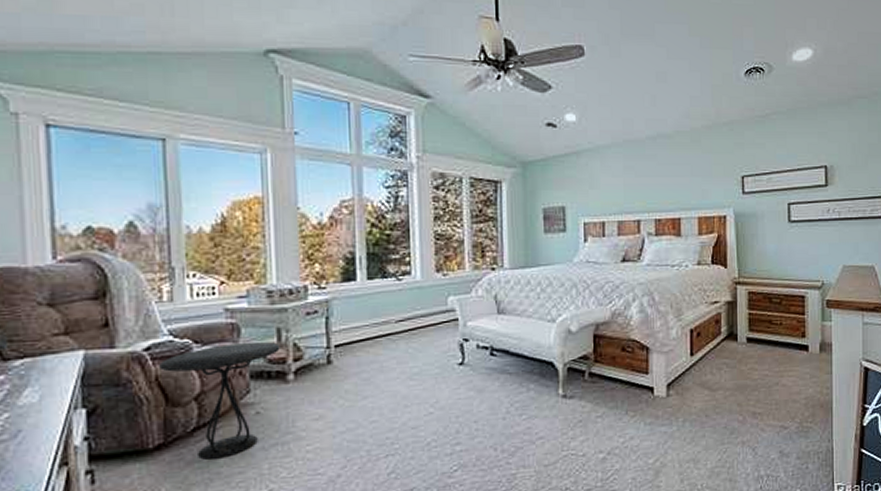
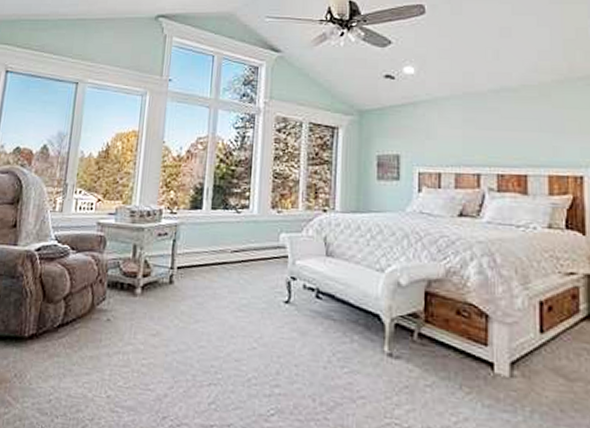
side table: present [159,341,280,460] -> none [44,253,134,357]

